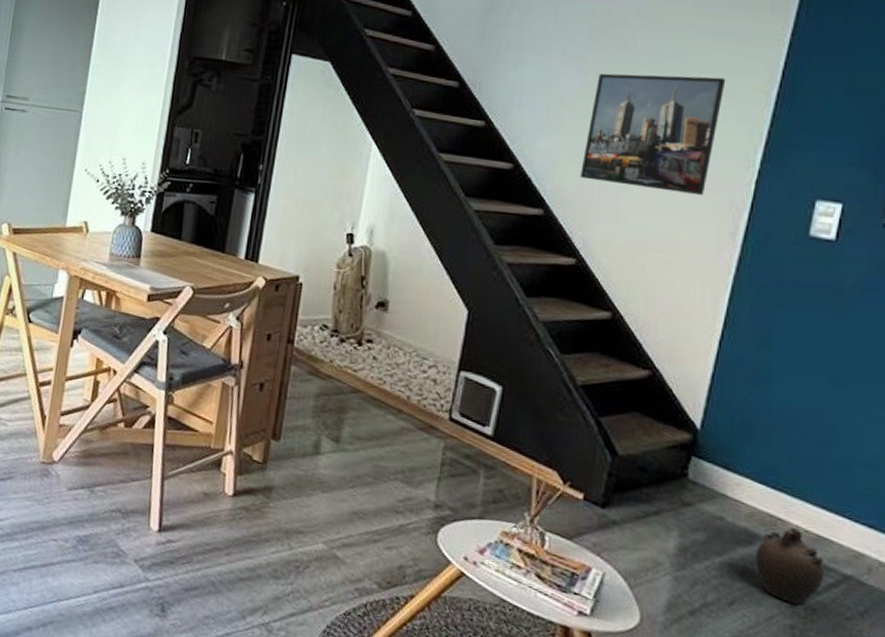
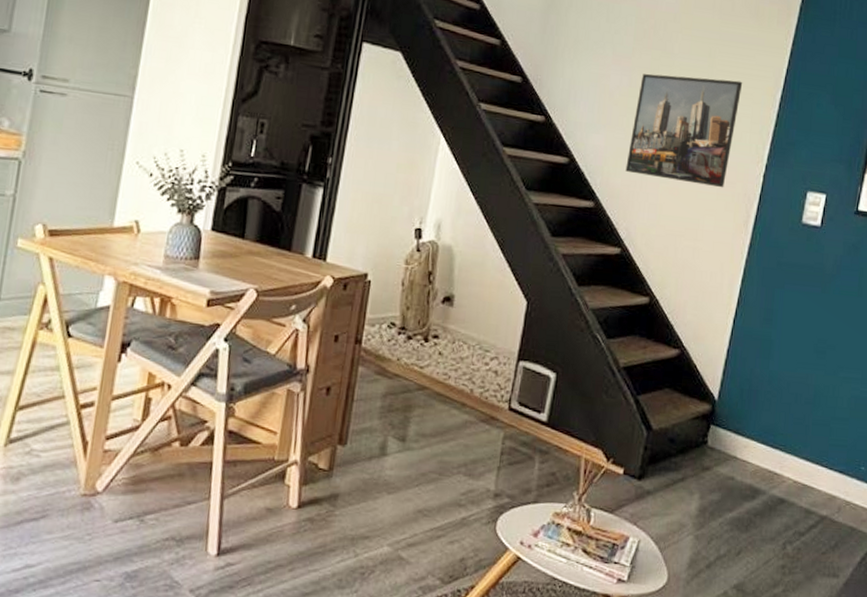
ceramic jug: present [755,527,825,605] -> none [757,479,808,547]

